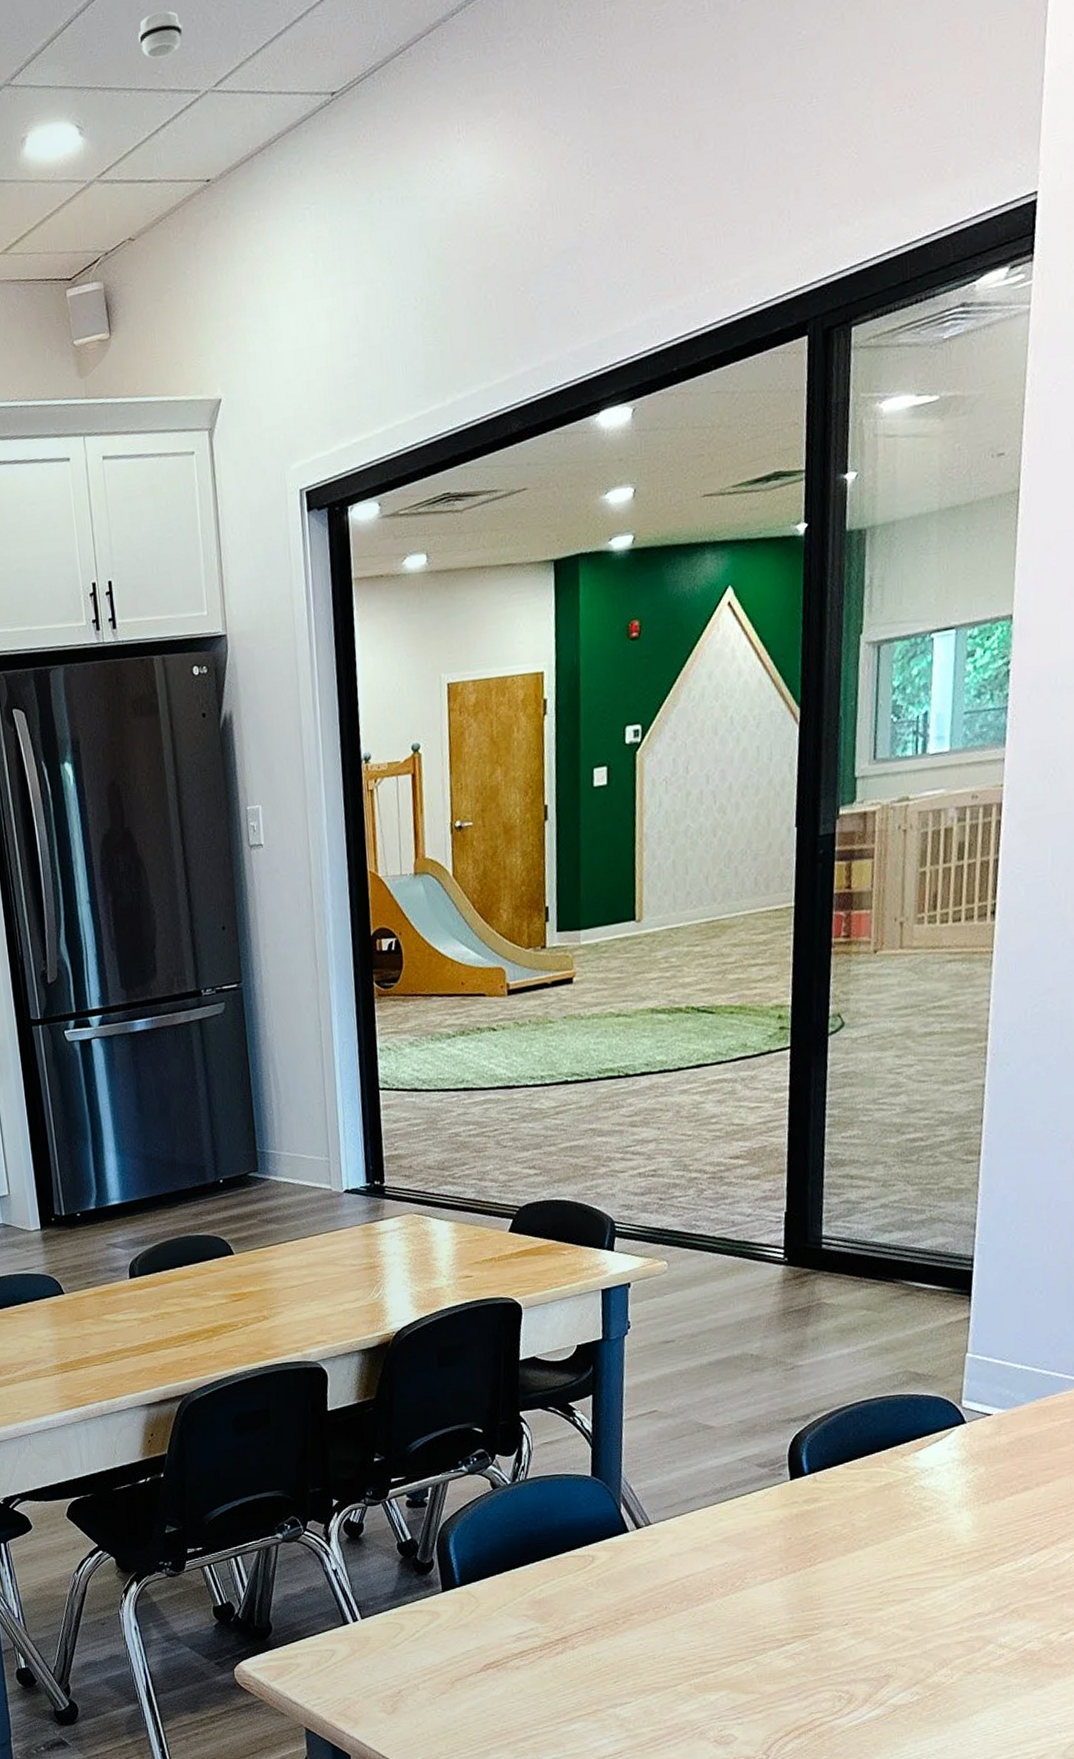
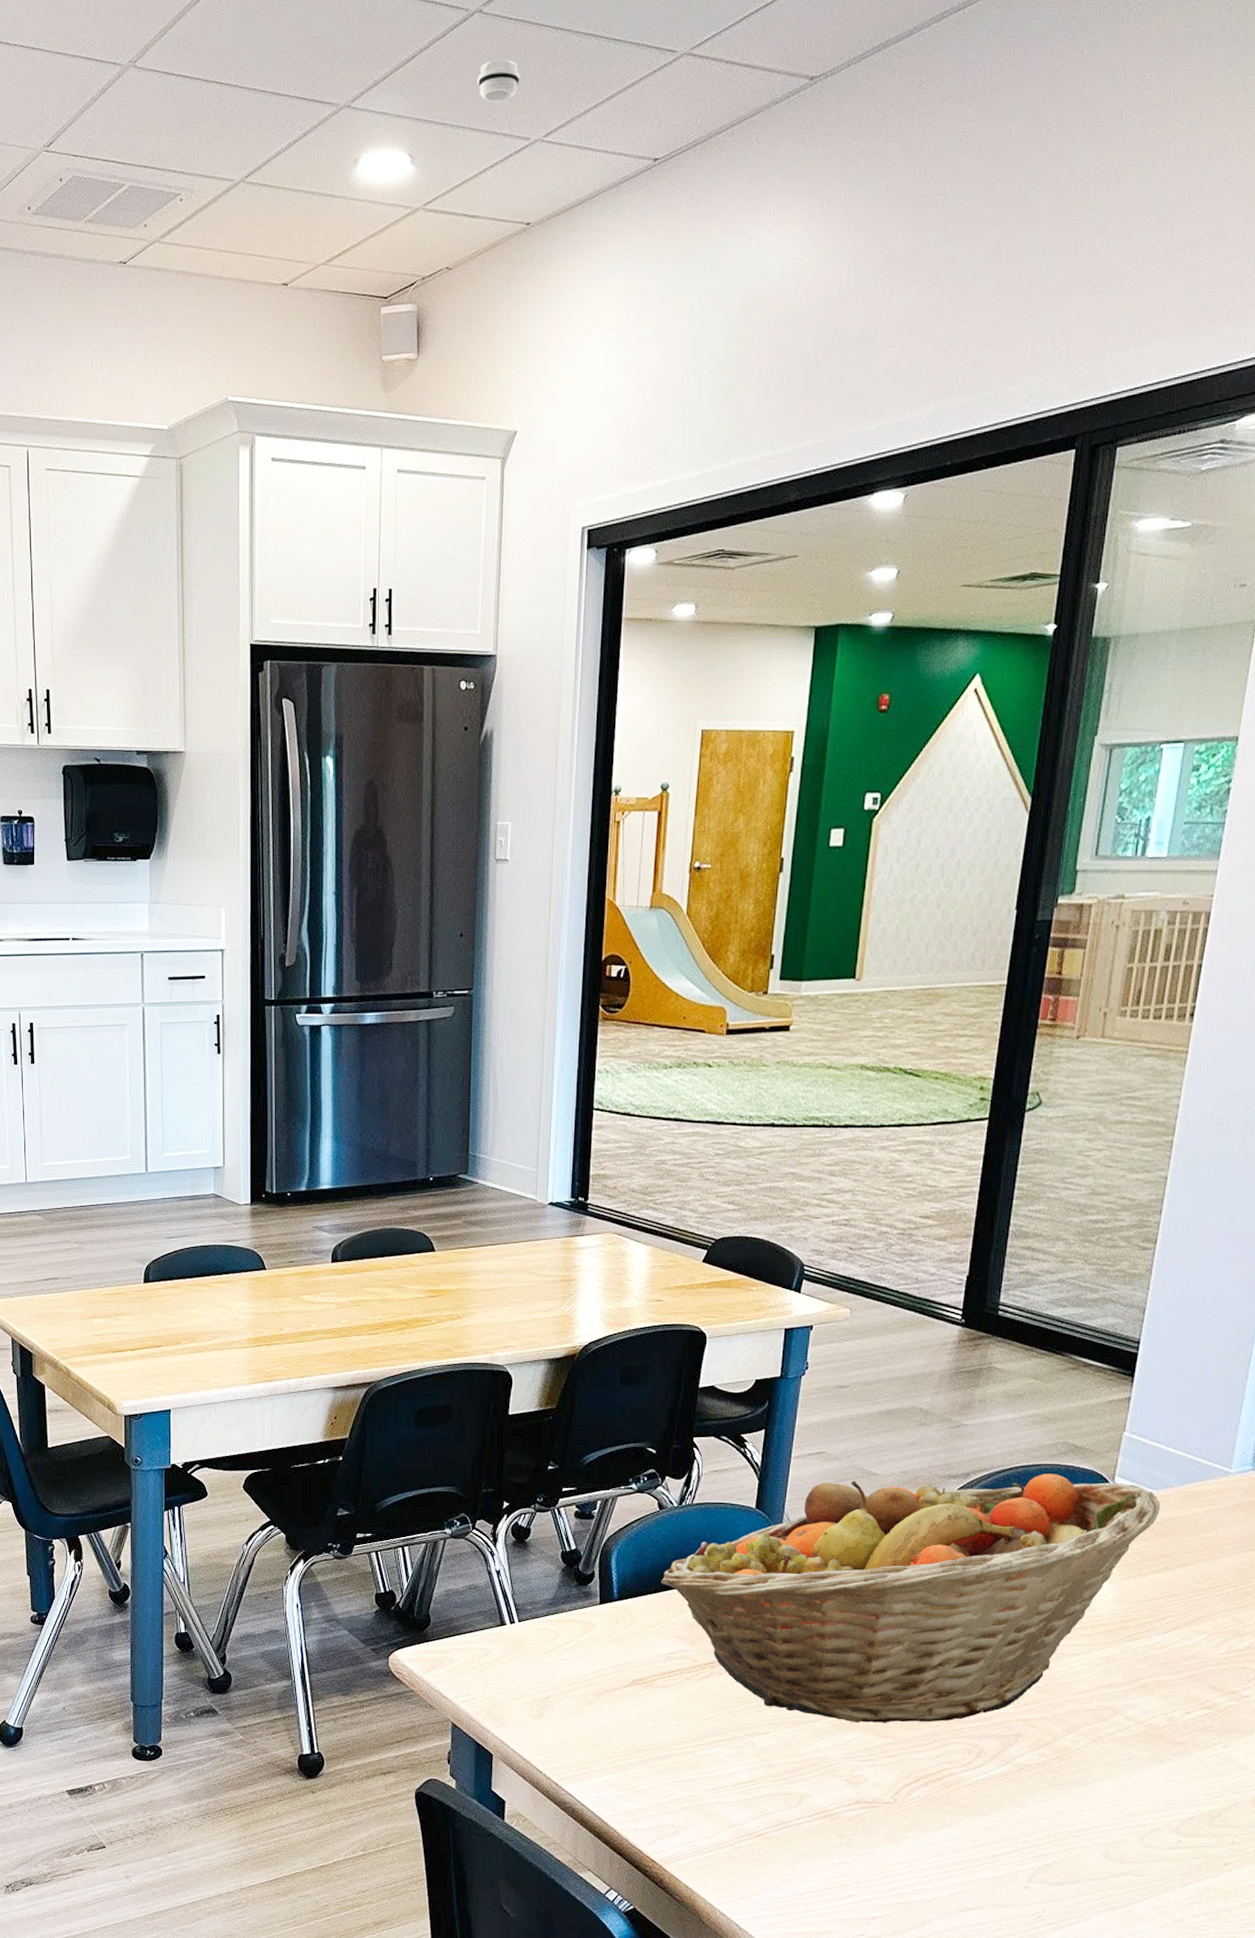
fruit basket: none [502,1405,1012,1682] -> present [661,1474,1160,1723]

